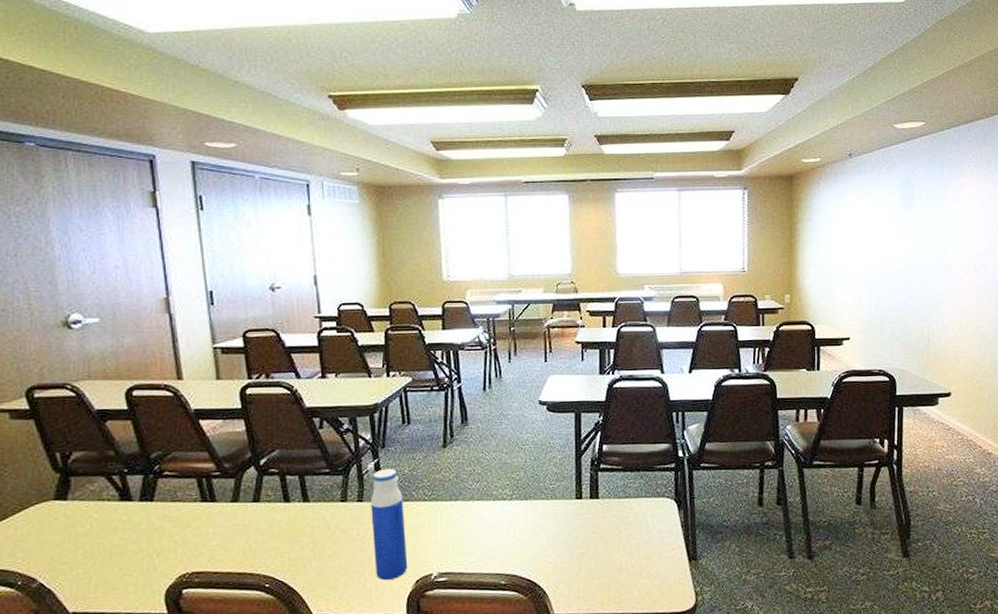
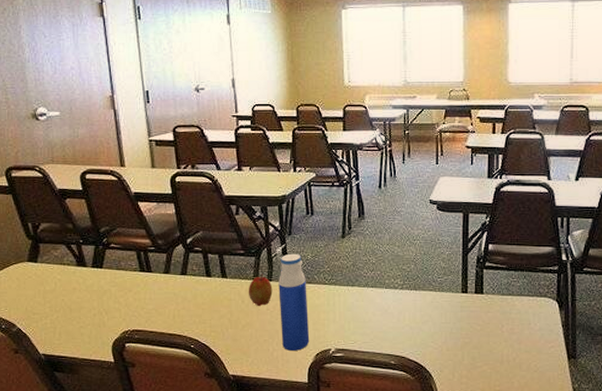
apple: none [334,494,364,533] -> present [248,273,273,307]

